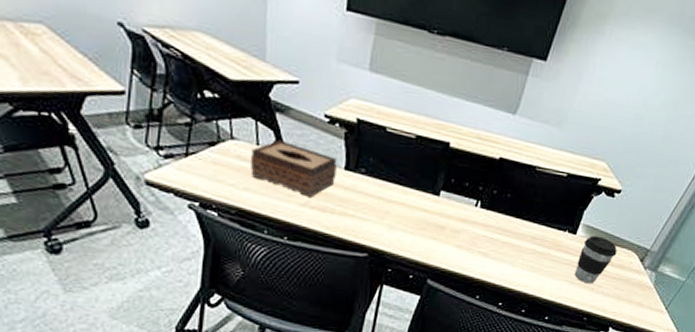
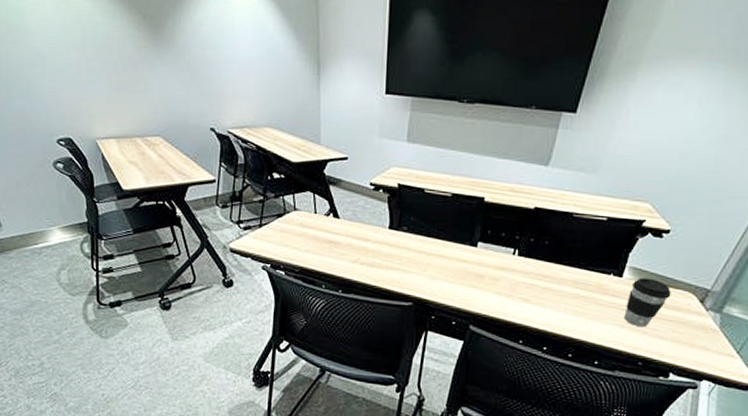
tissue box: present [250,140,337,197] -> none [309,208,382,255]

